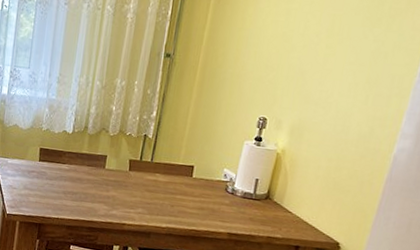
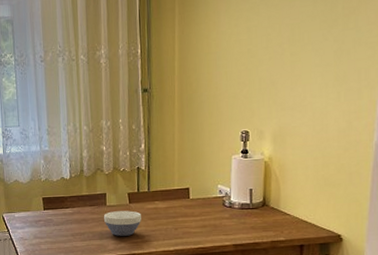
bowl: none [100,175,139,205] -> present [104,210,141,236]

